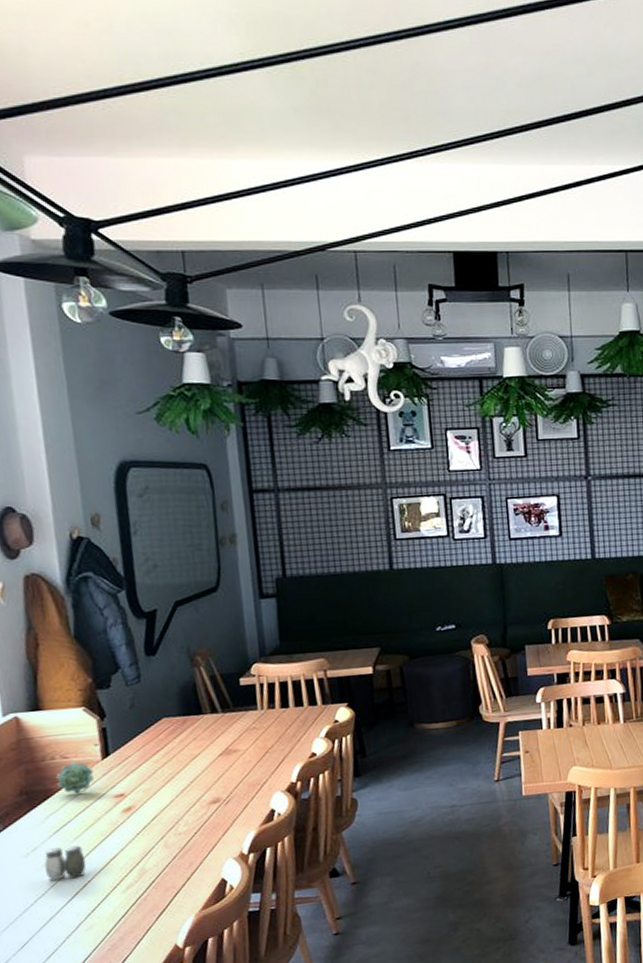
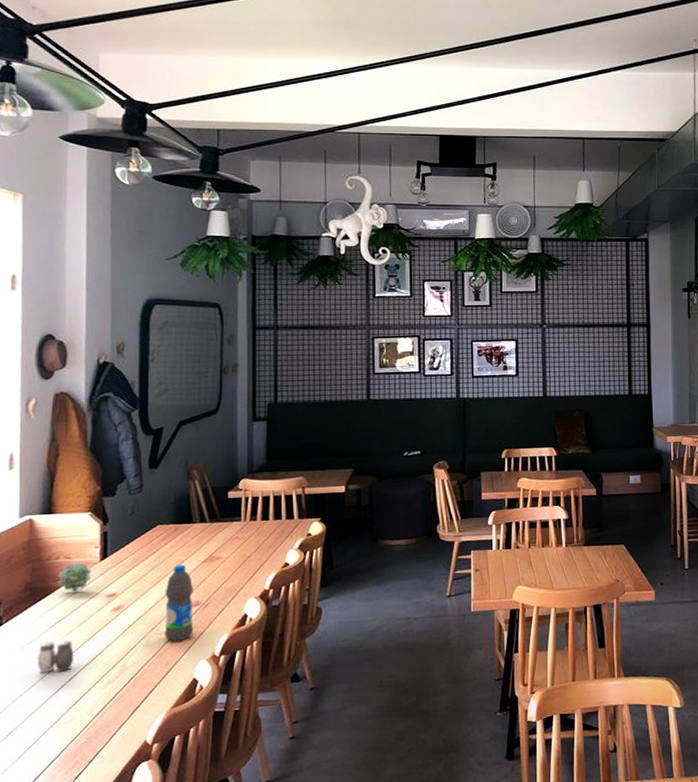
water bottle: none [179,759,216,842] -> present [164,564,193,642]

